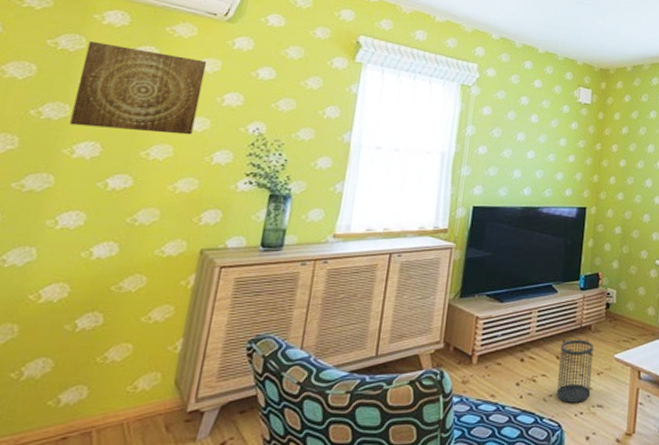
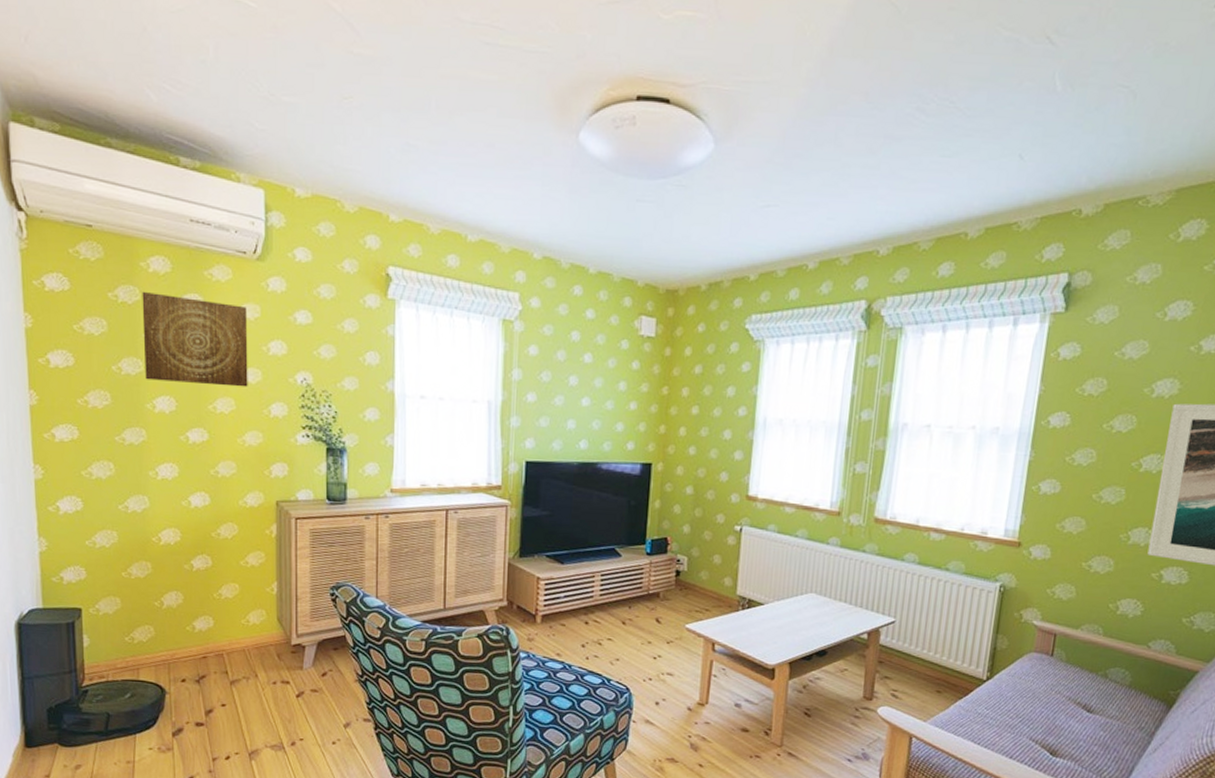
wastebasket: present [556,339,594,403] -> none [623,606,663,669]

